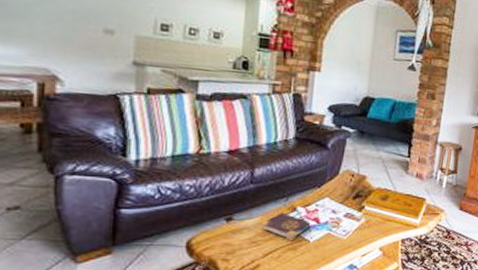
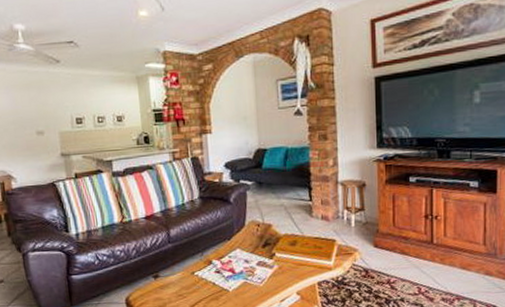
book: present [260,212,311,242] -> none [183,266,228,292]

